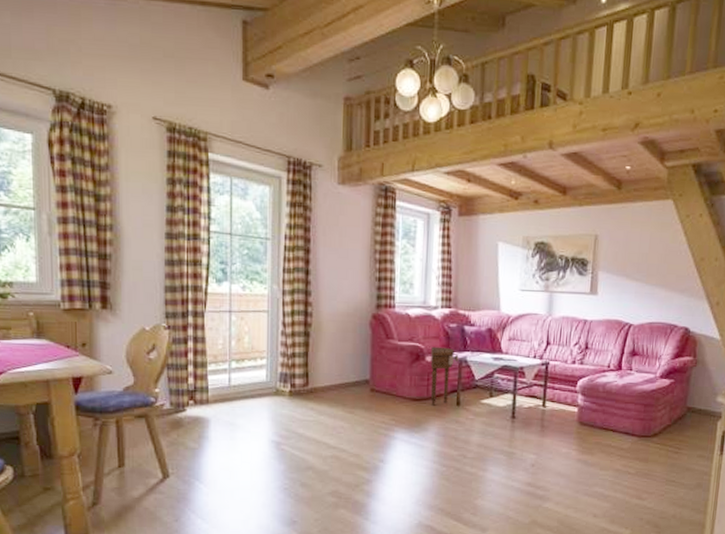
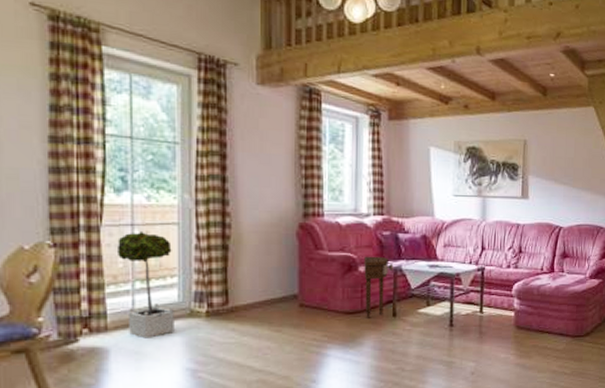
potted tree: none [217,316,263,412] -> present [116,230,174,339]

